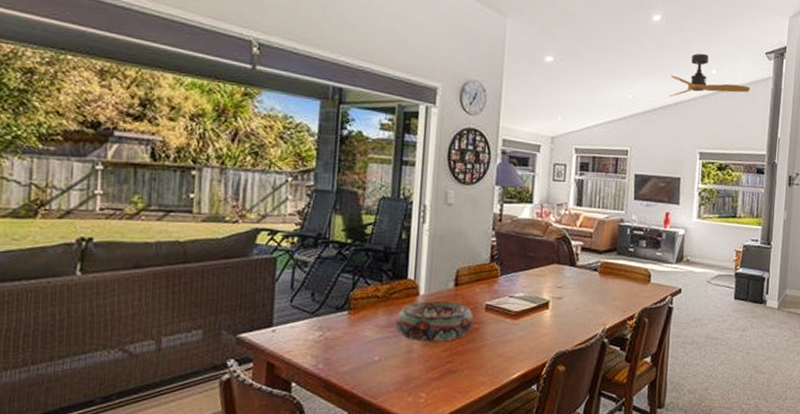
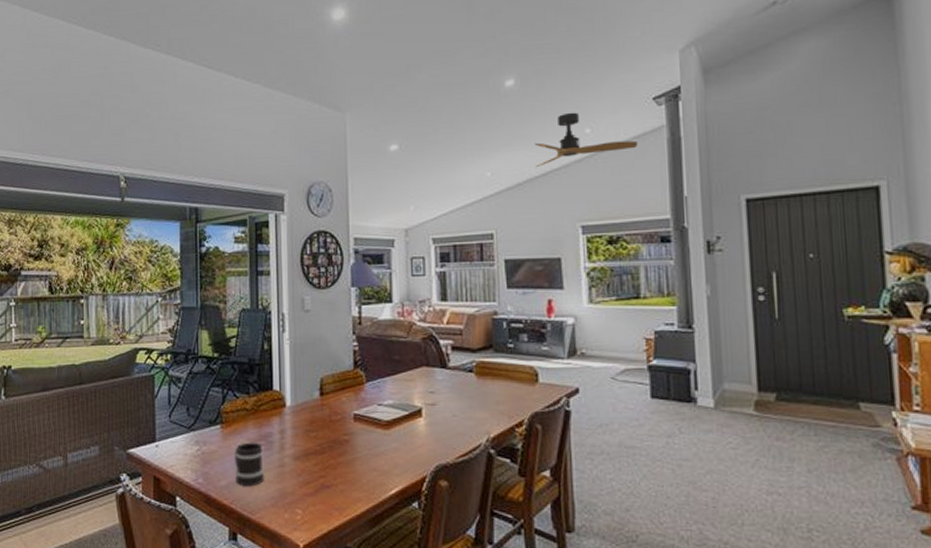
mug: none [359,328,392,372] -> present [235,442,264,487]
decorative bowl: present [395,301,474,342] -> none [265,413,343,455]

